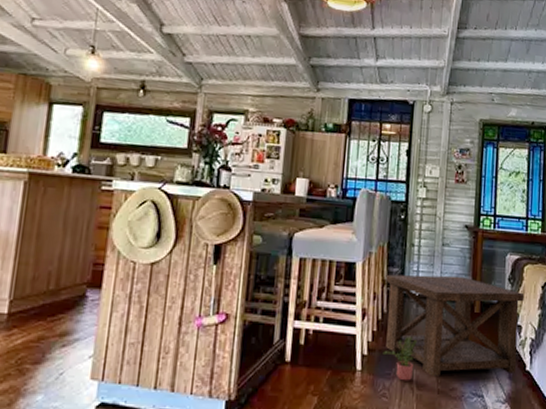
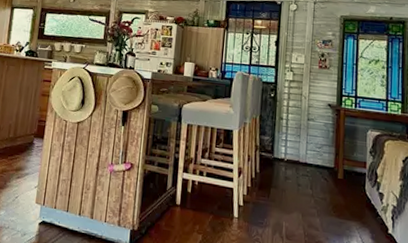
potted plant: present [383,336,418,381] -> none [256,193,286,231]
side table: present [385,274,525,376] -> none [258,141,386,235]

